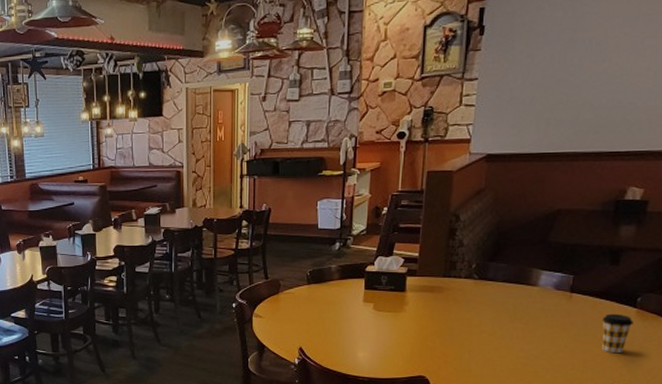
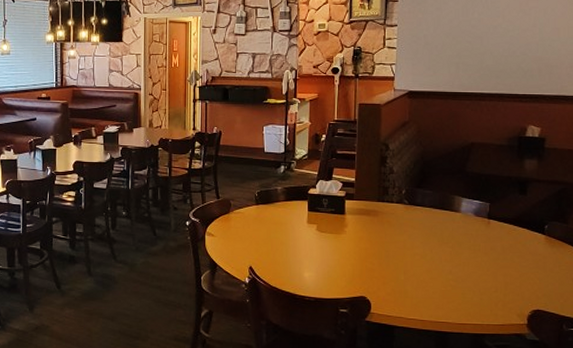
coffee cup: present [602,313,634,354] -> none [517,239,544,278]

